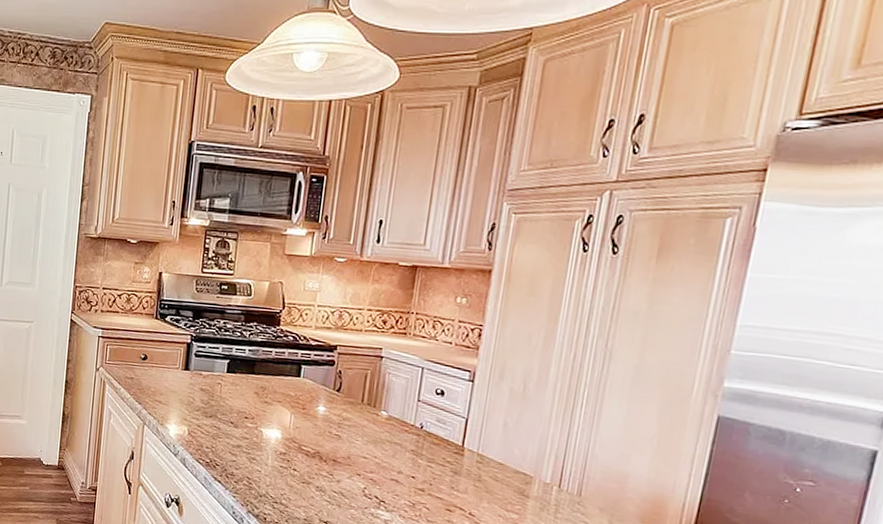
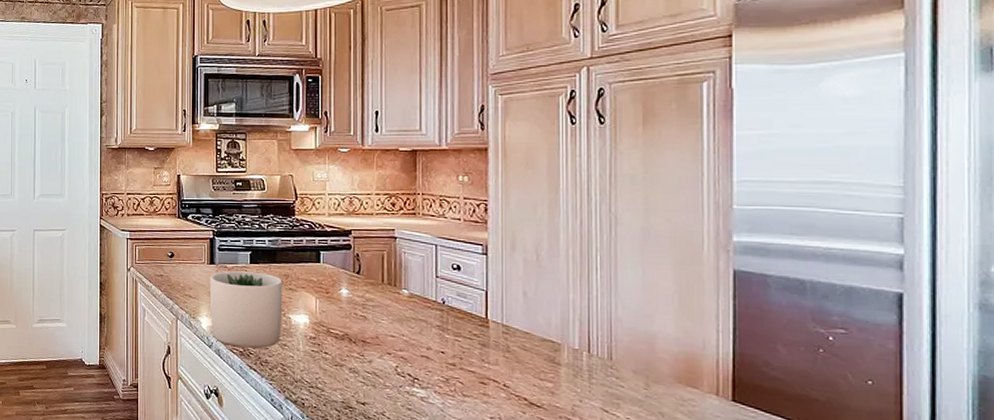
planter: none [179,378,259,460] -> present [209,271,283,349]

